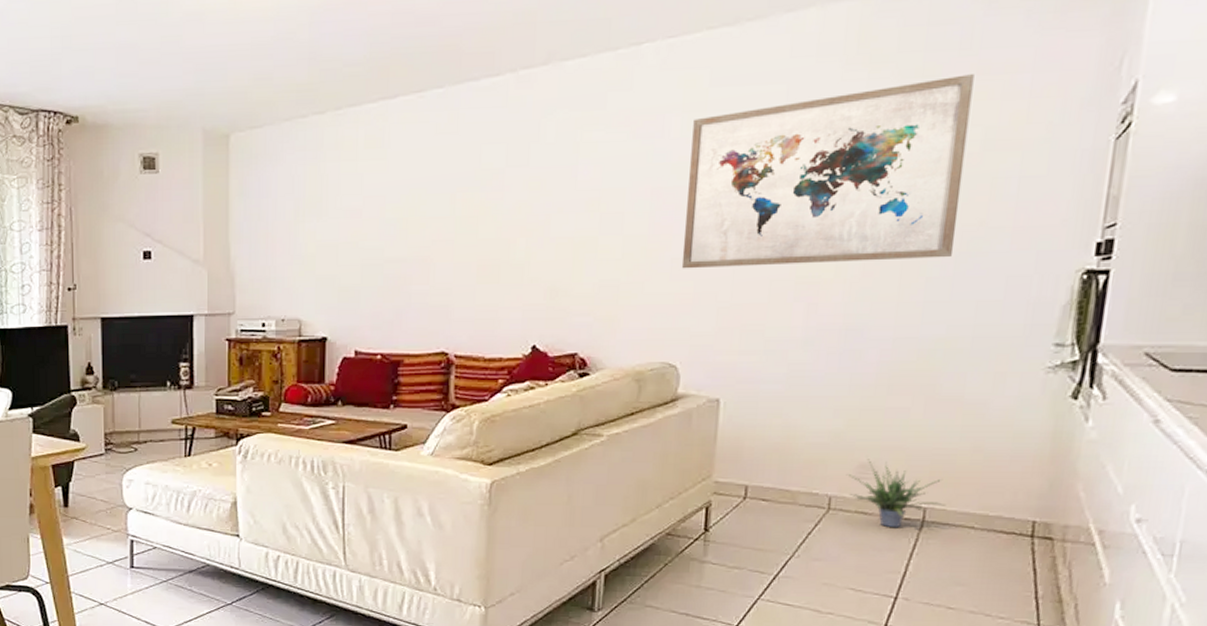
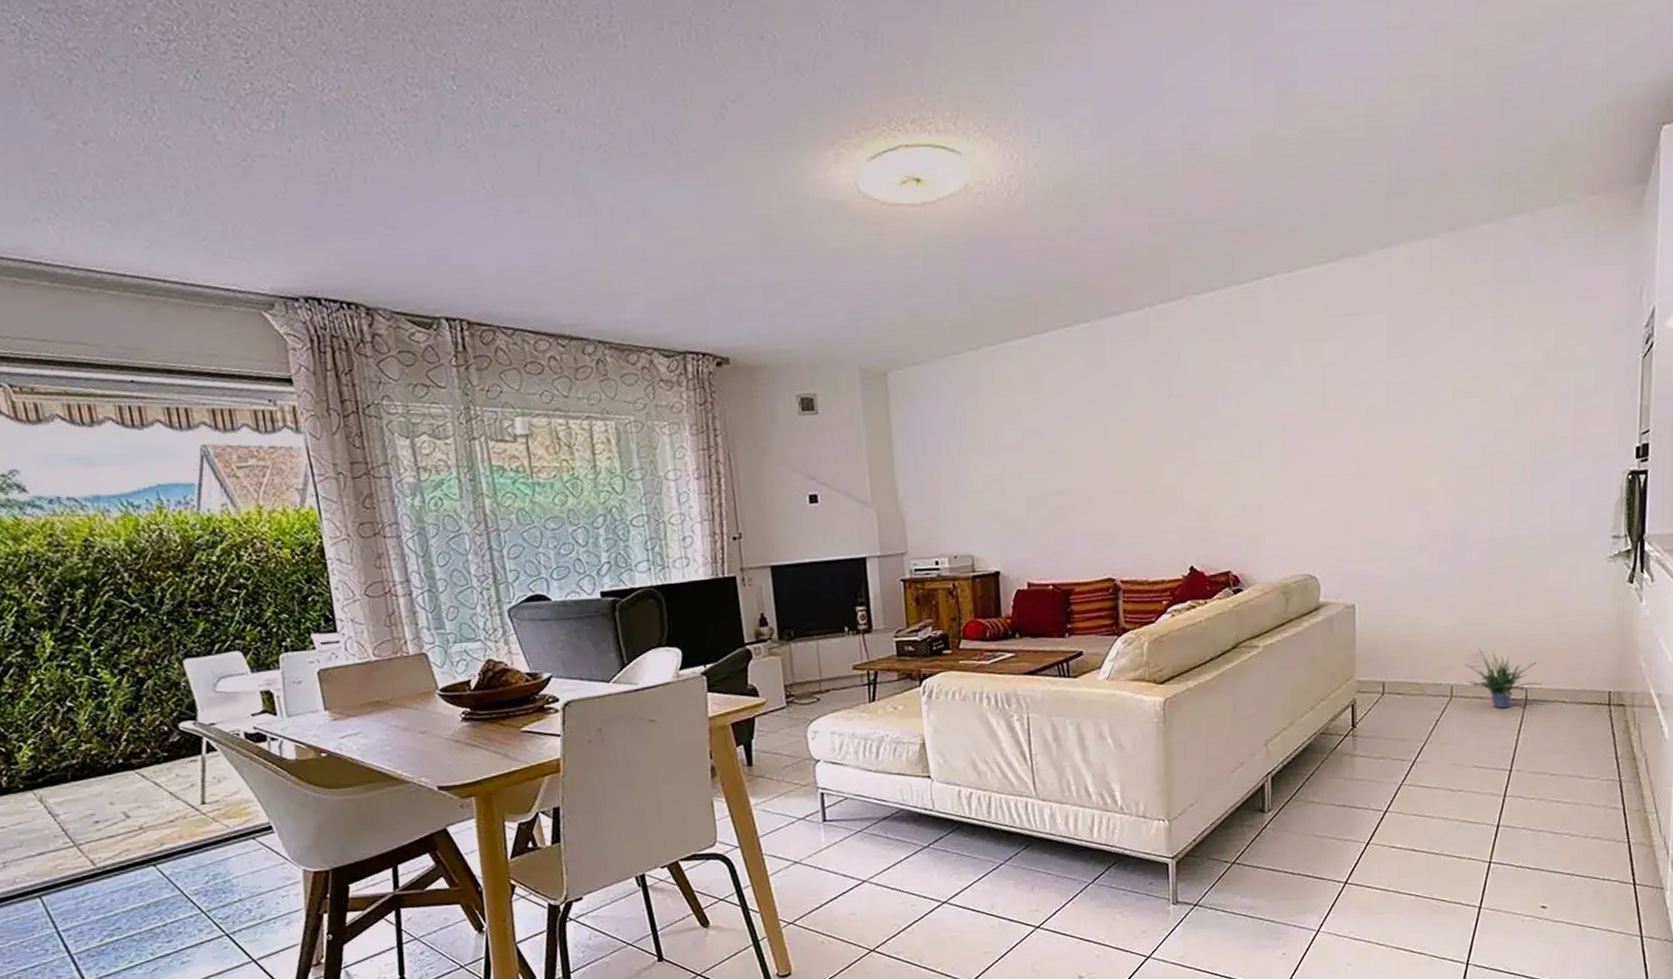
wall art: present [681,74,974,269] -> none [1312,303,1534,487]

